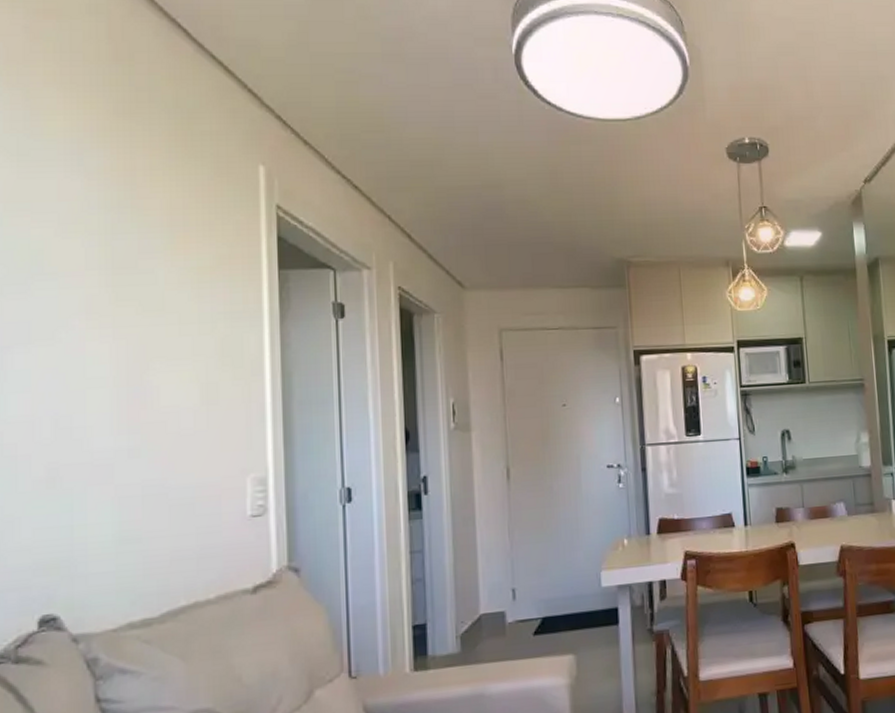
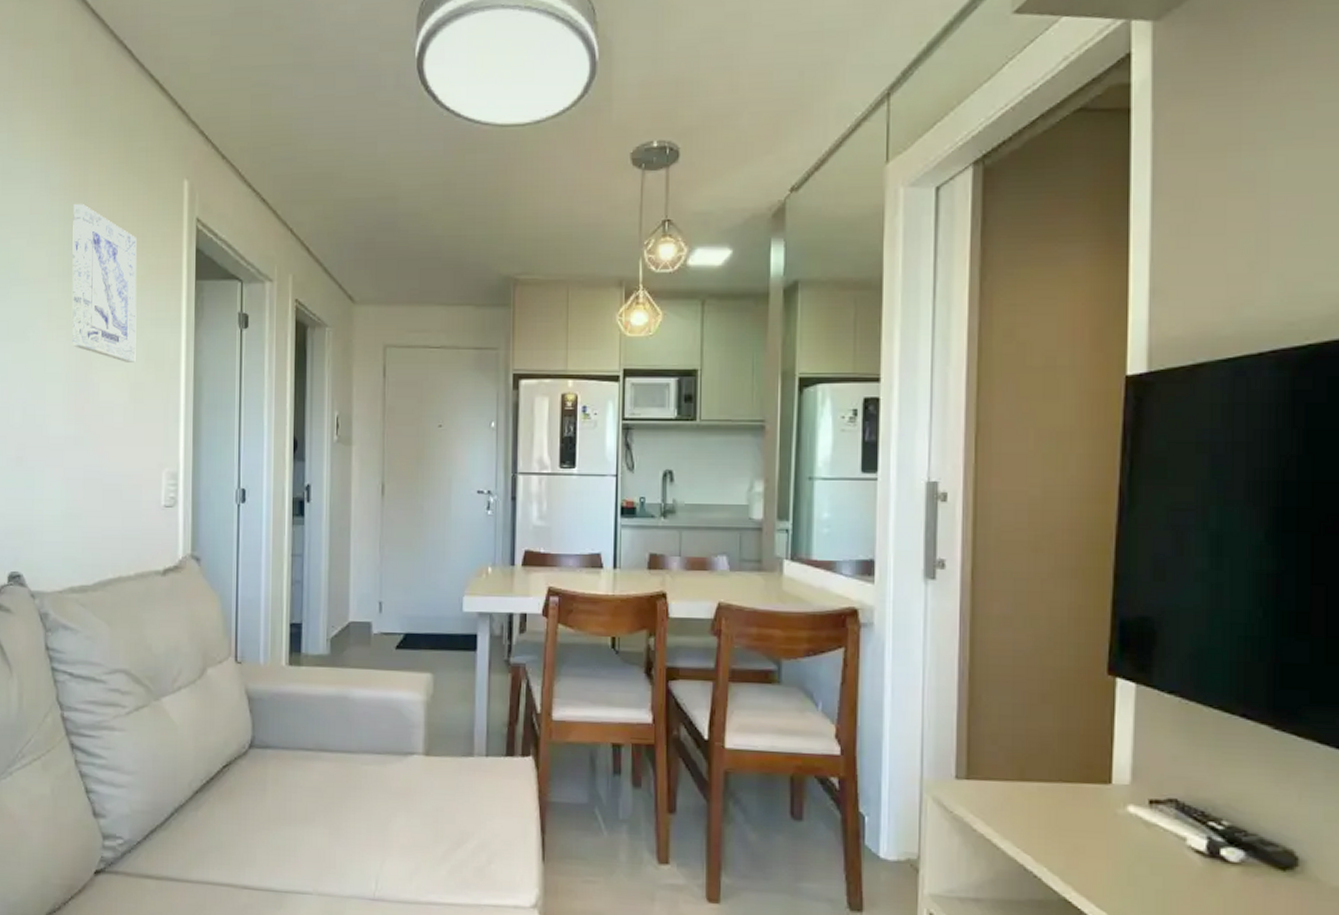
wall art: none [117,190,207,361] -> present [72,204,137,362]

